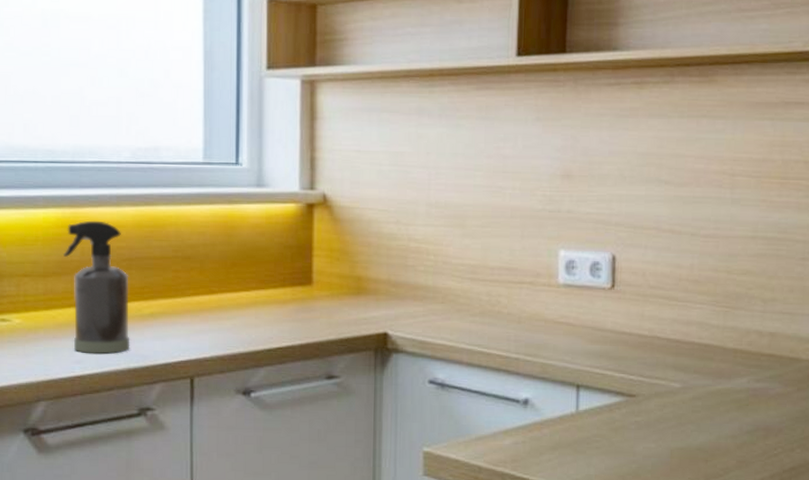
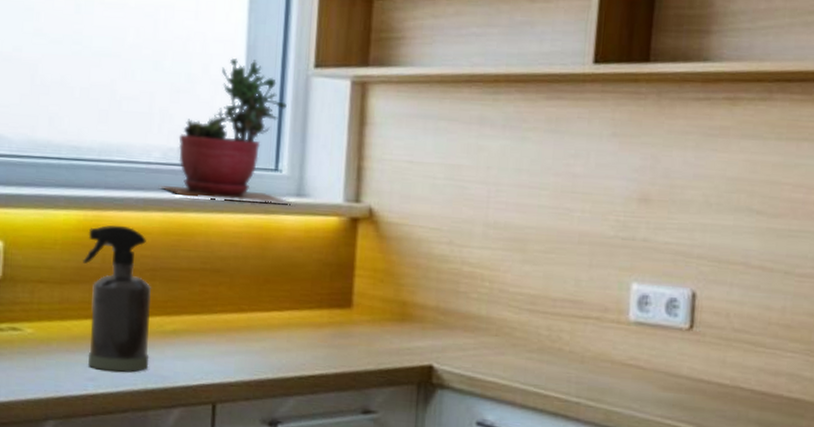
succulent plant: none [129,64,257,195] -> present [158,58,297,206]

